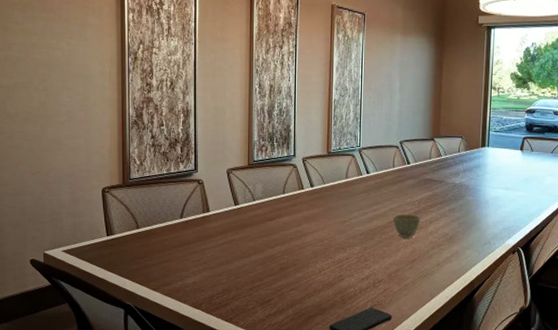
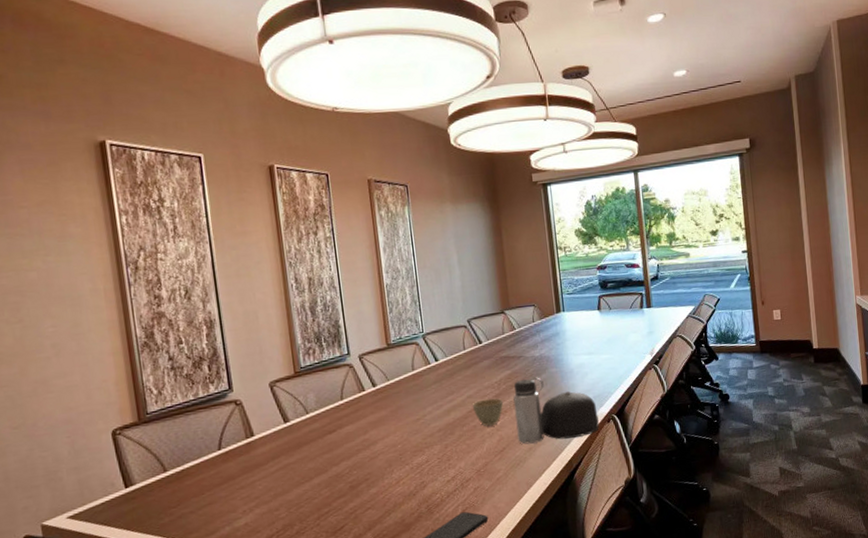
water bottle: none [429,202,505,262] -> present [513,377,599,445]

